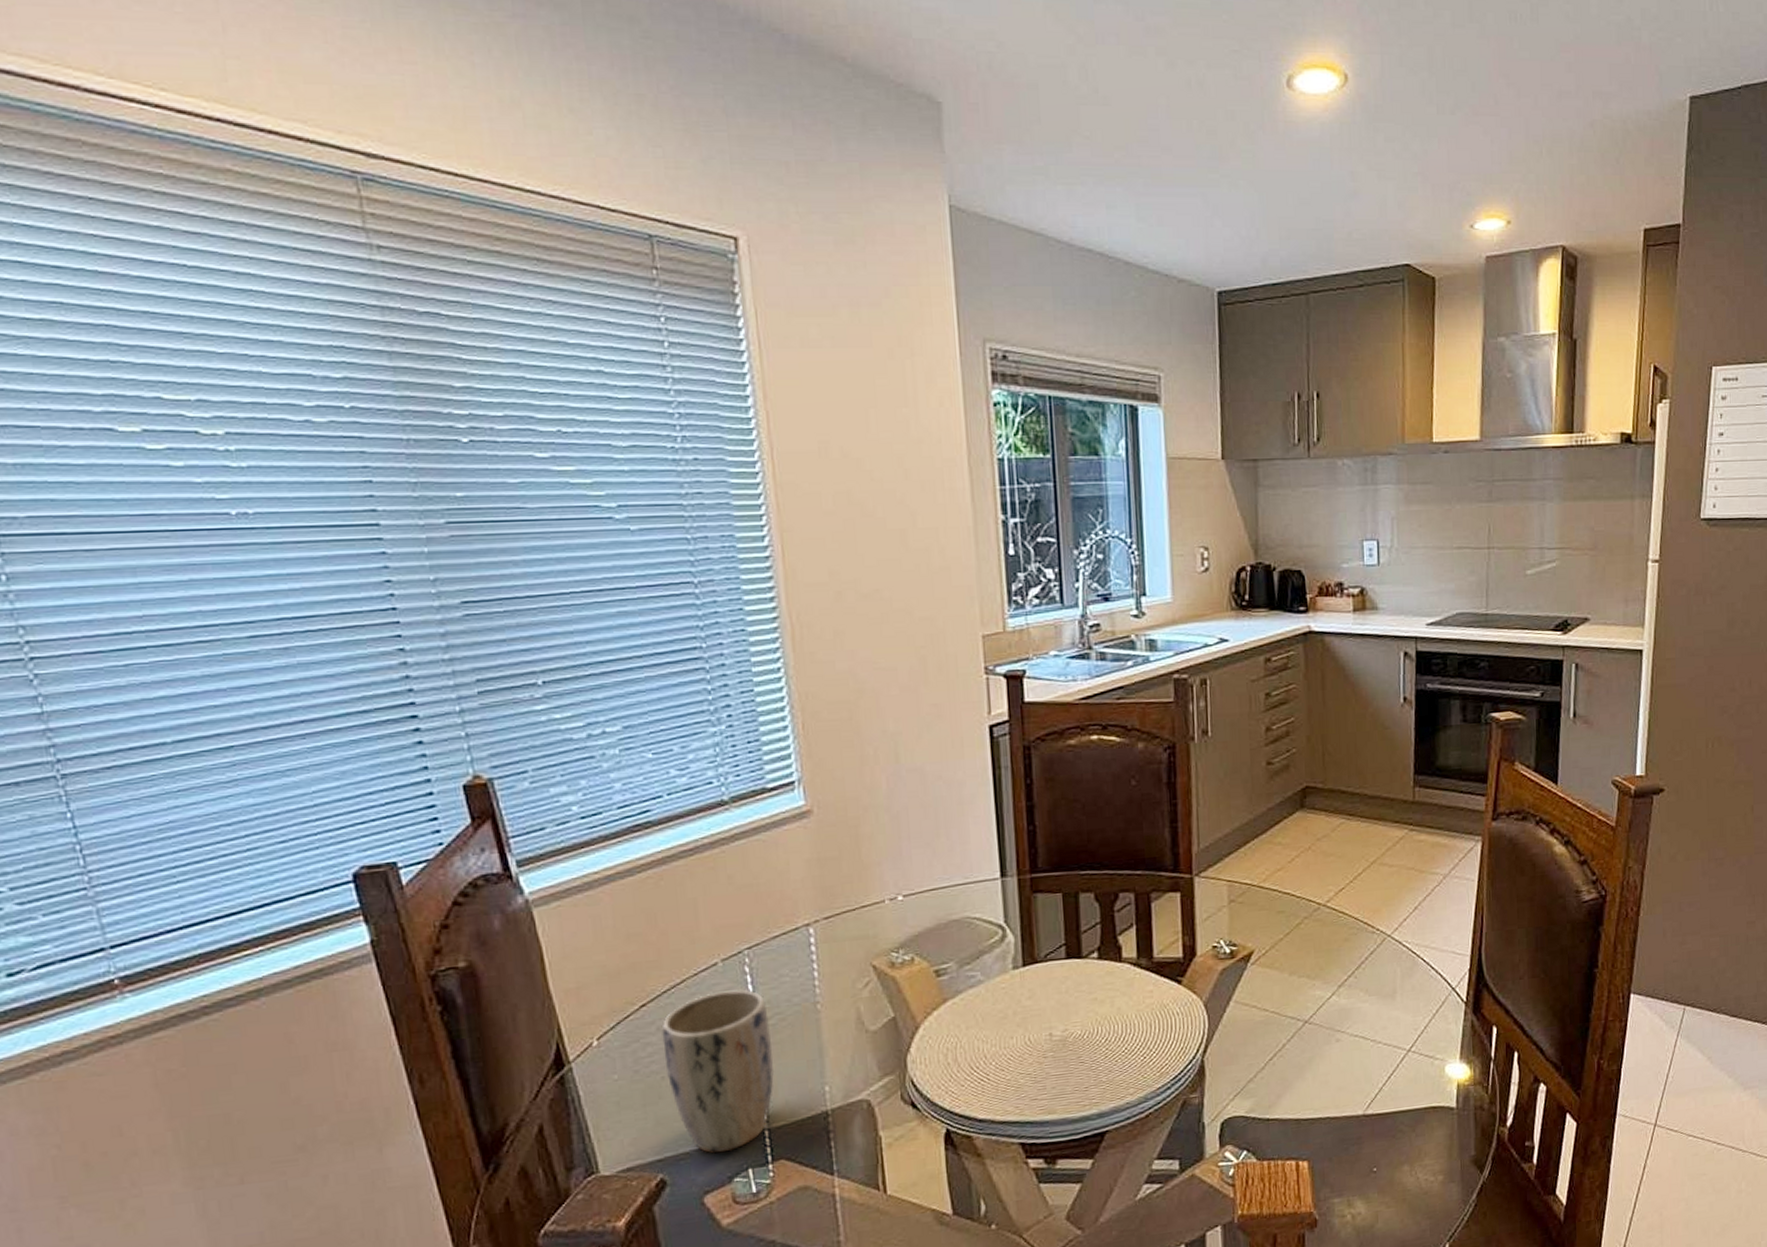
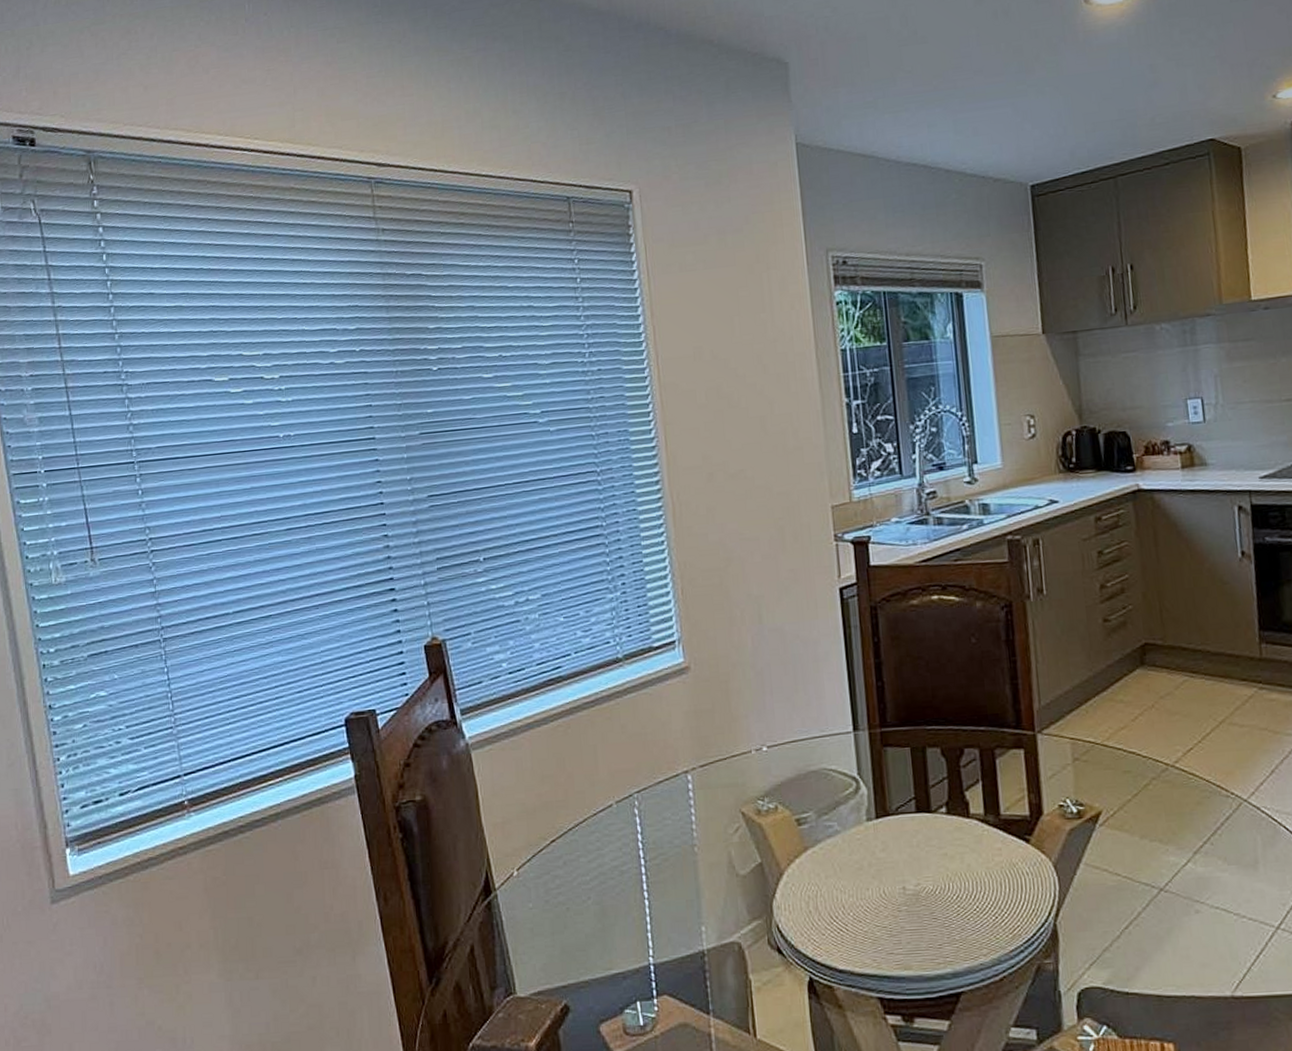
plant pot: present [661,989,775,1154] -> none [567,830,659,984]

